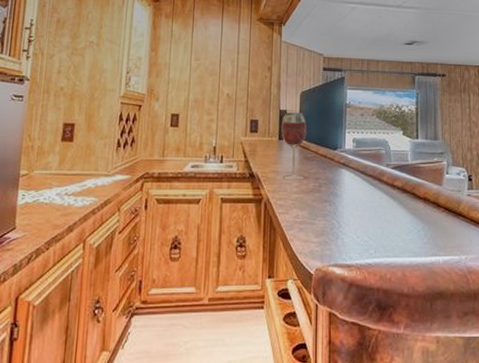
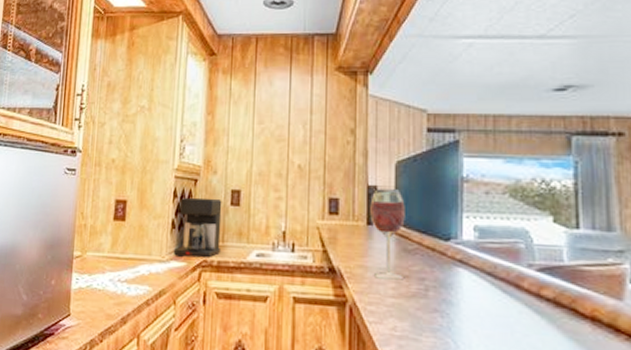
coffee maker: none [119,120,163,171] -> present [174,197,222,258]

